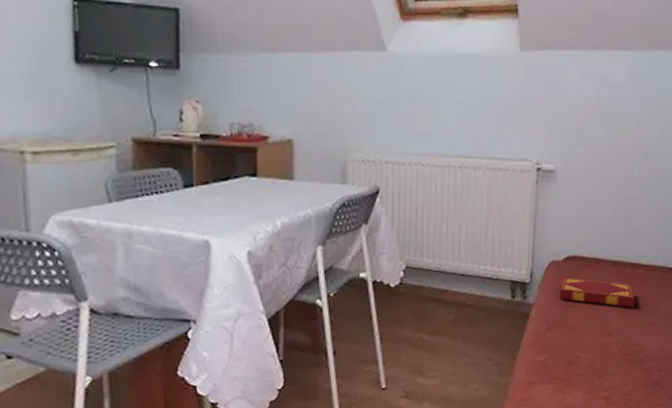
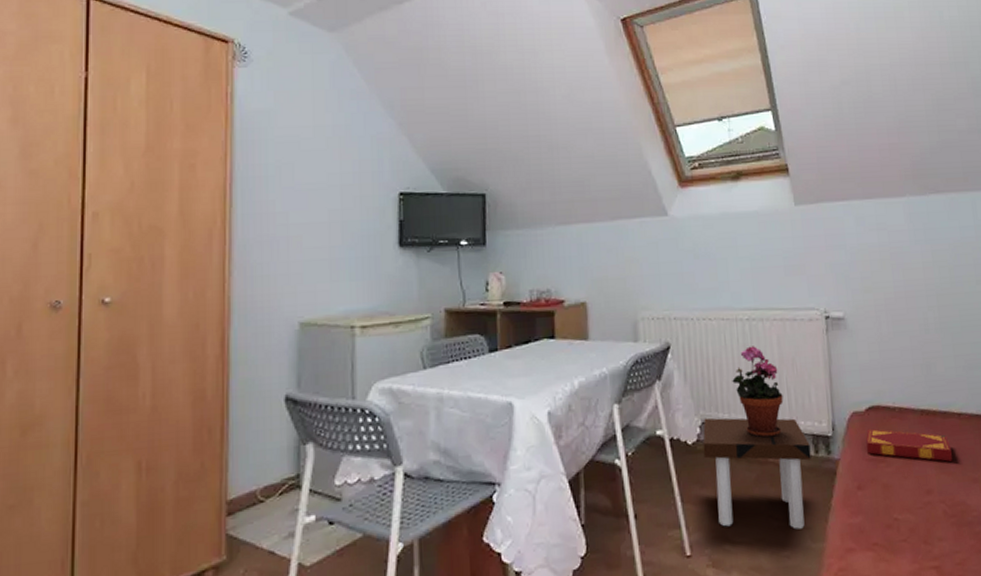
side table: none [405,262,508,365] -> present [702,417,811,530]
potted plant: none [439,194,487,283] -> present [732,346,784,438]

